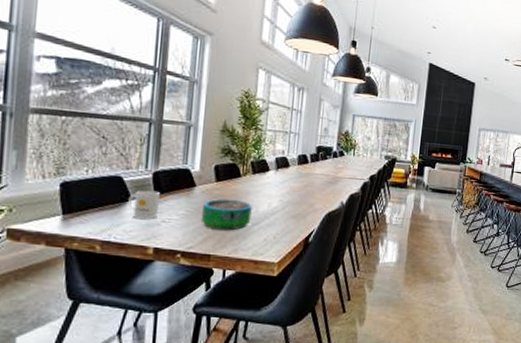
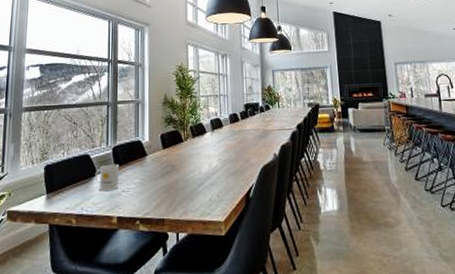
decorative bowl: present [202,198,252,231] -> none [154,163,196,194]

